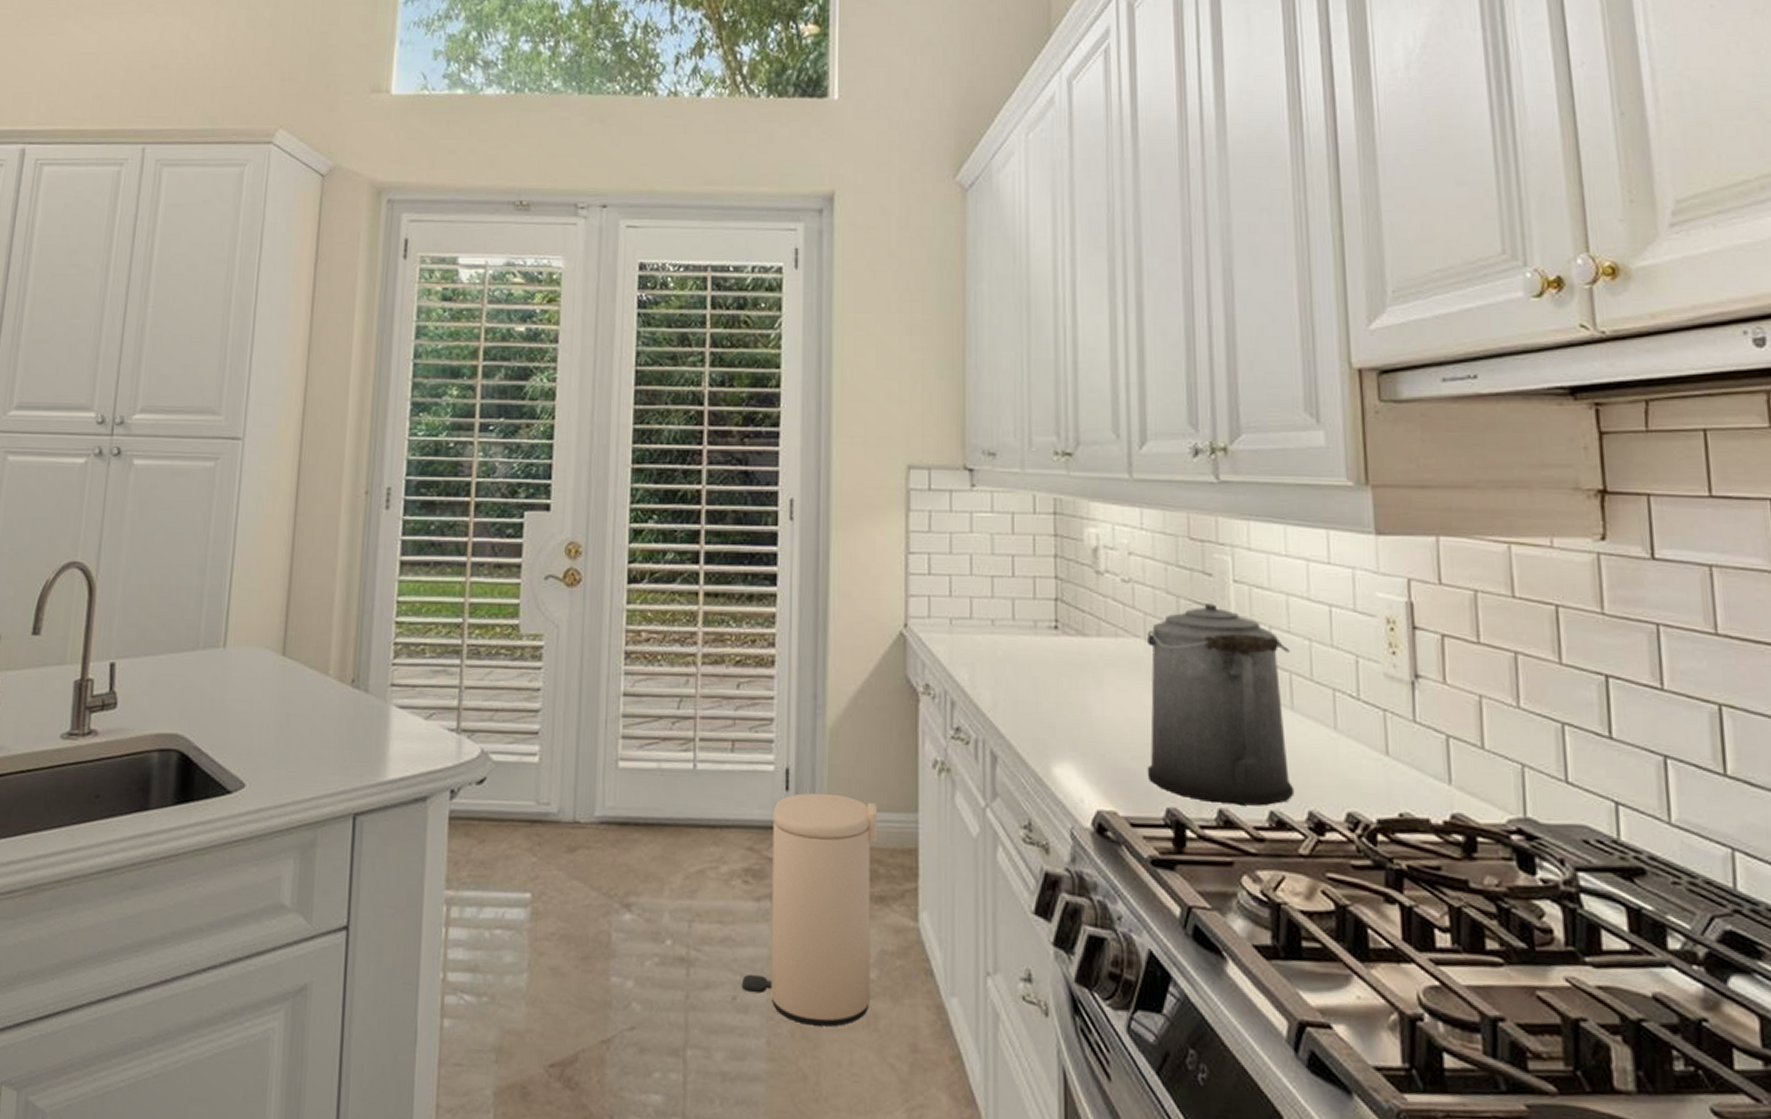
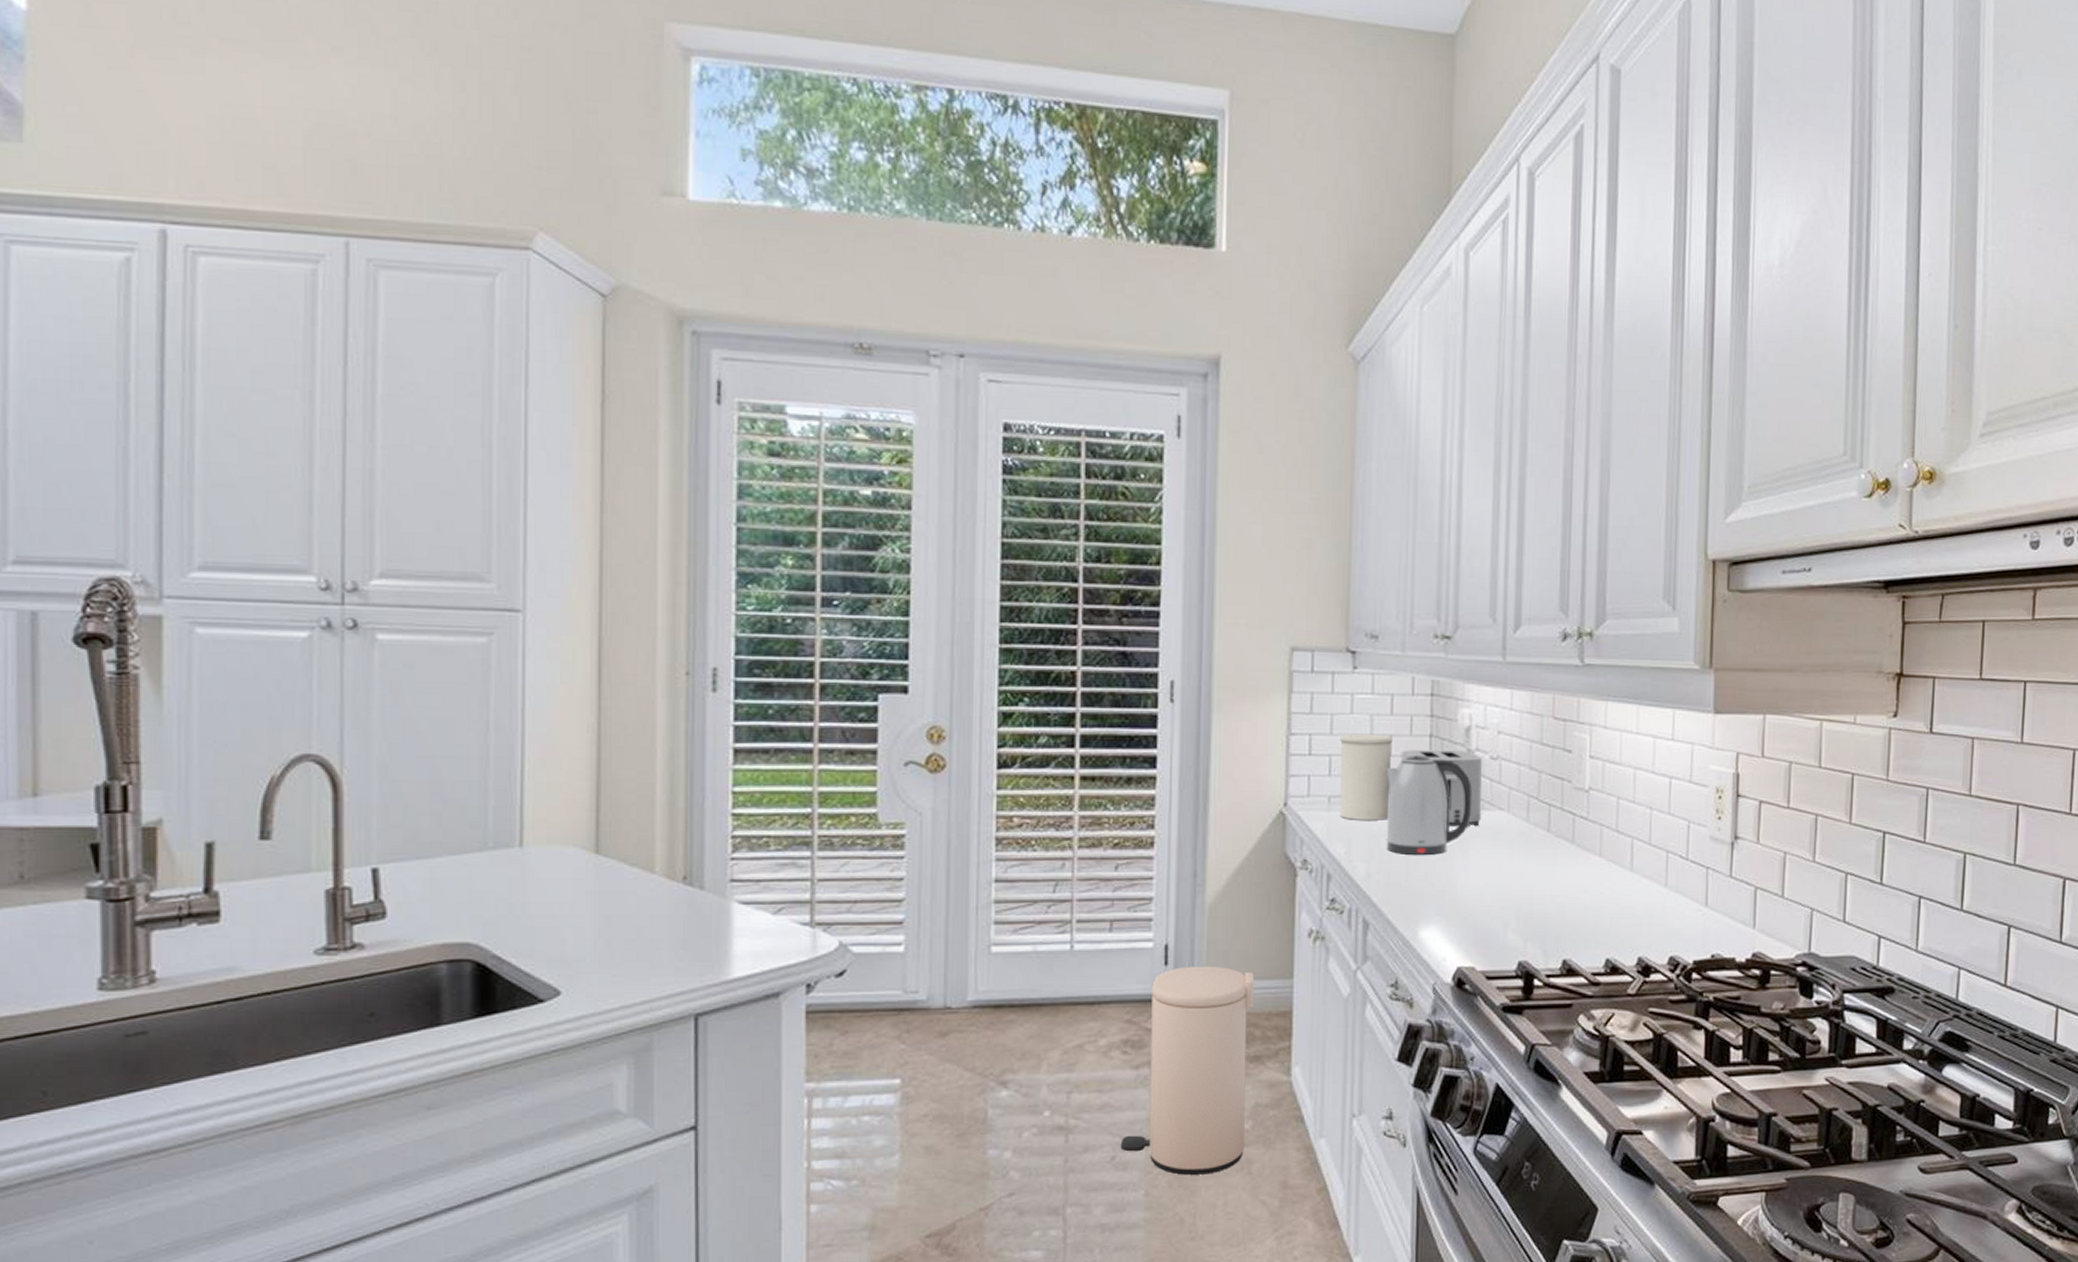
canister: none [960,553,1015,645] -> present [1340,733,1393,820]
kettle: none [1010,575,1104,685] -> present [1386,754,1473,856]
toaster: none [1024,571,1115,653] -> present [1401,750,1483,826]
cooking pot: present [1146,603,1295,806] -> none [1503,778,1633,955]

